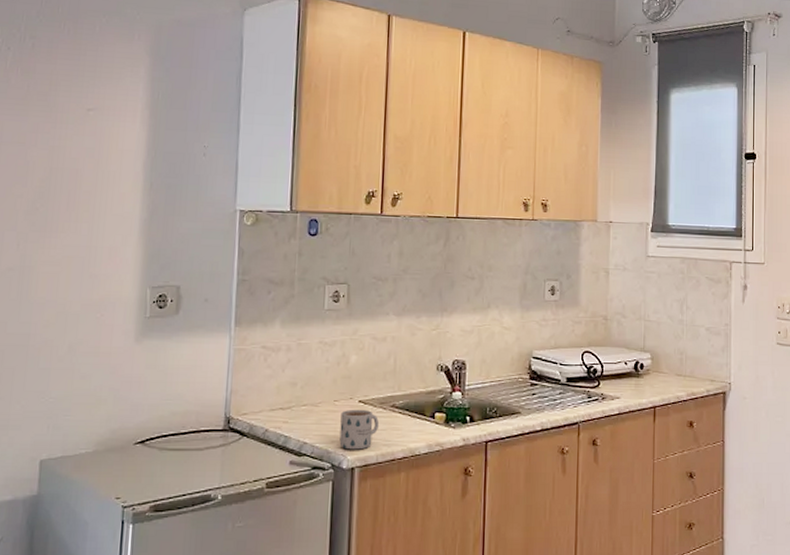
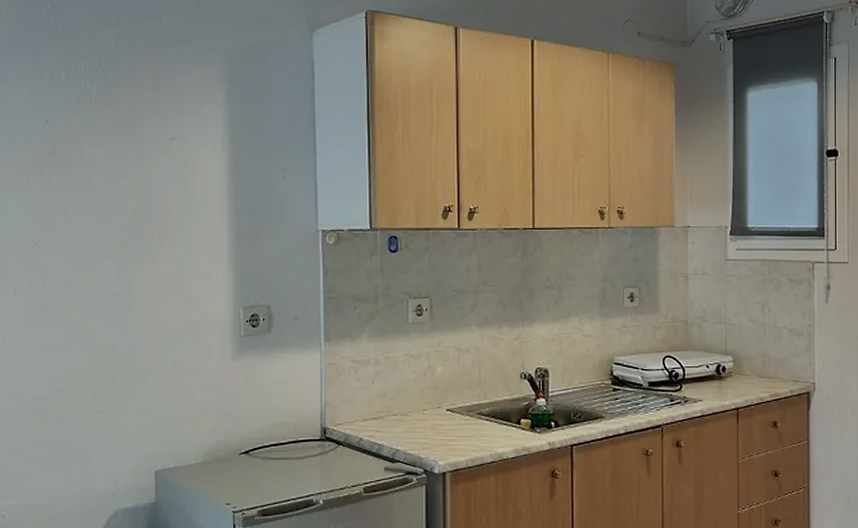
mug: present [339,409,380,450] -> none [430,417,468,456]

